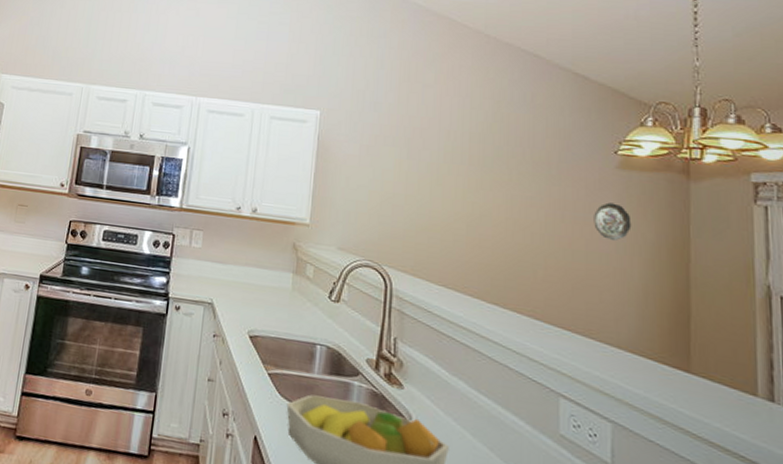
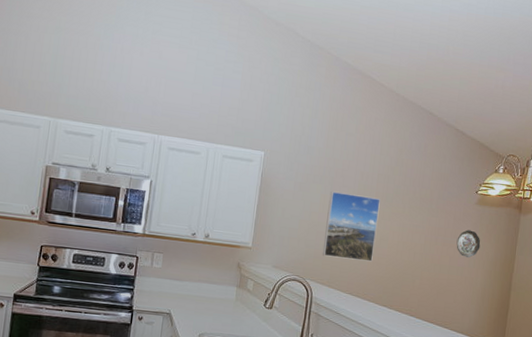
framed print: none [401,154,476,244] -> present [322,191,380,262]

